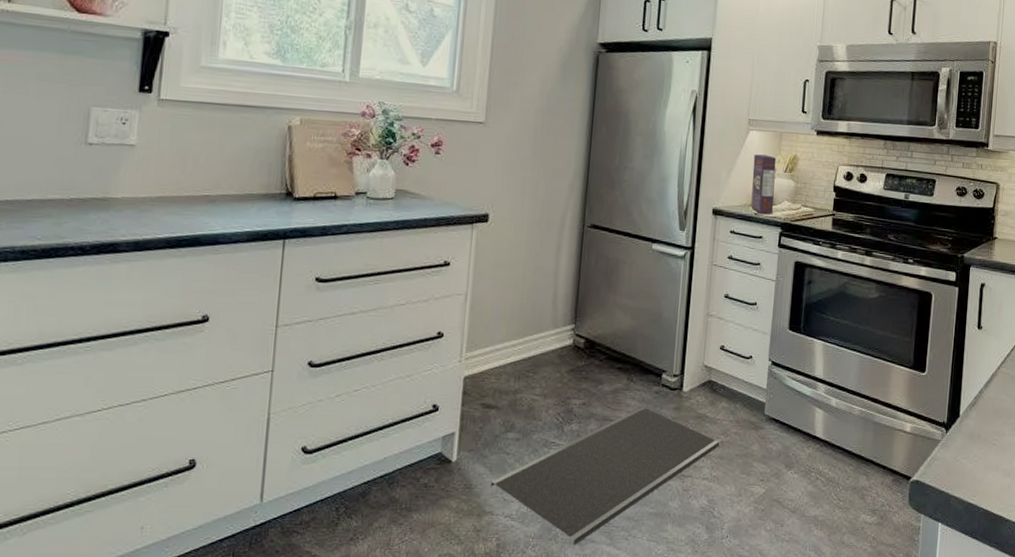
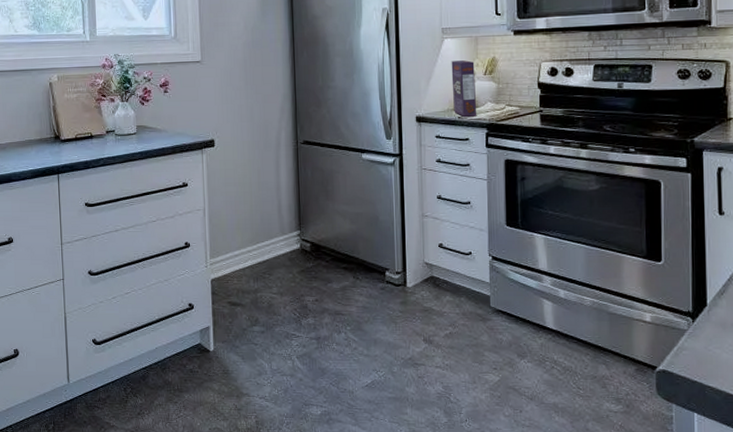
door mat: present [491,407,720,546] -> none [244,302,449,425]

